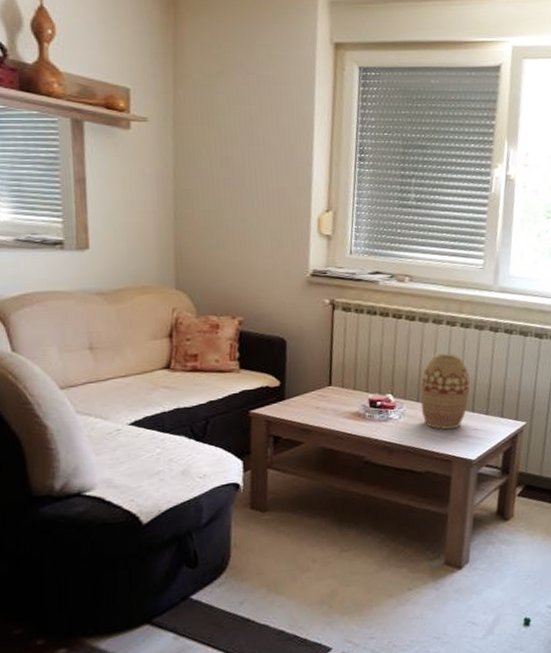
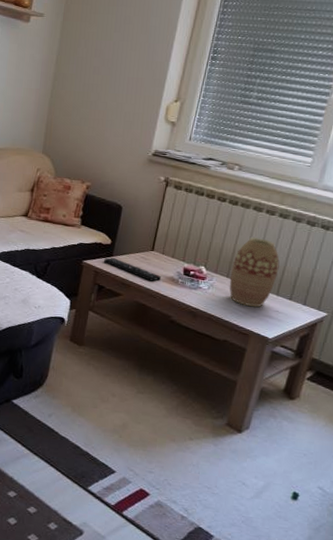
remote control: none [275,401,346,421] -> present [104,257,162,281]

